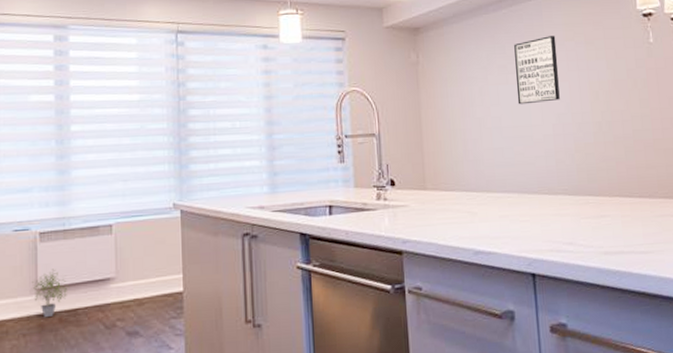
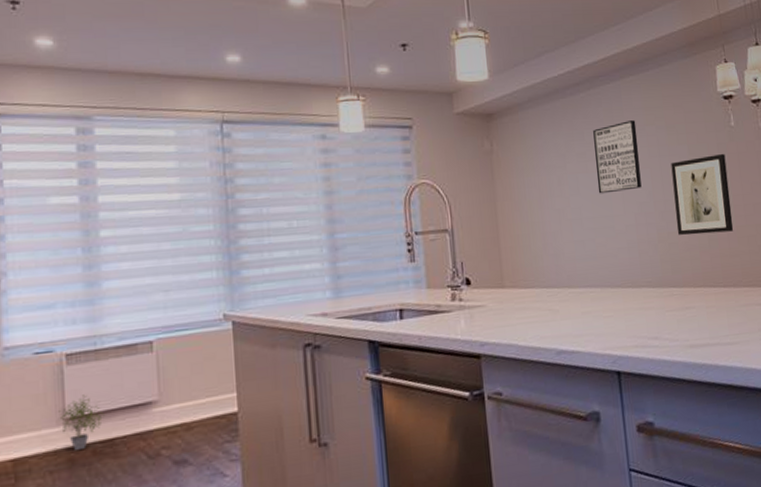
wall art: none [589,69,650,146] -> present [671,154,734,235]

